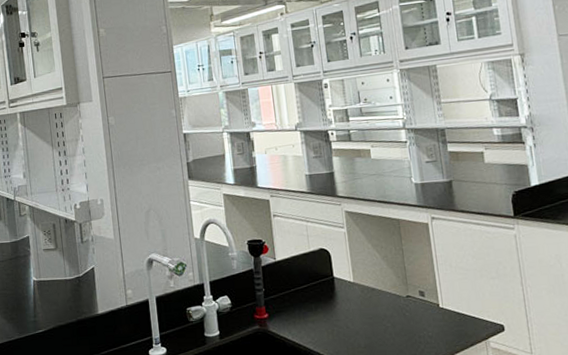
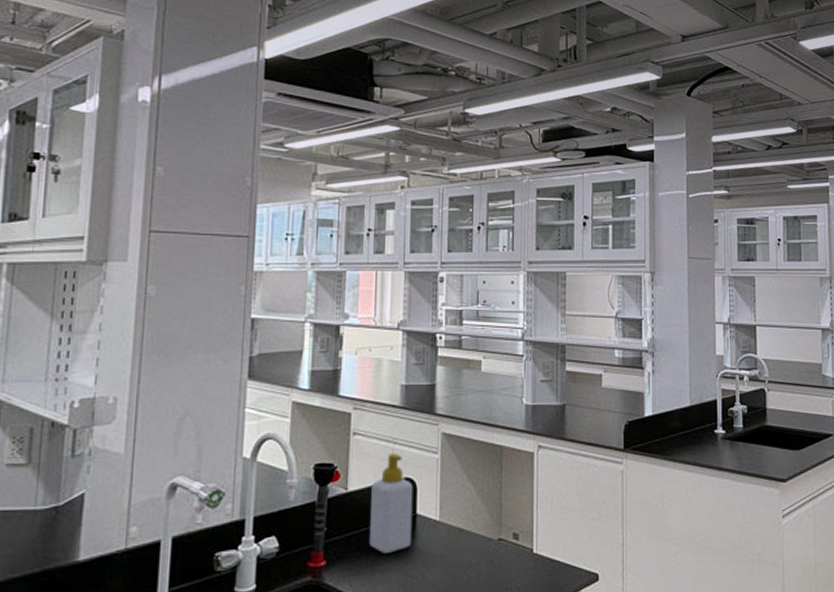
soap bottle: none [294,229,333,308] -> present [370,453,413,553]

